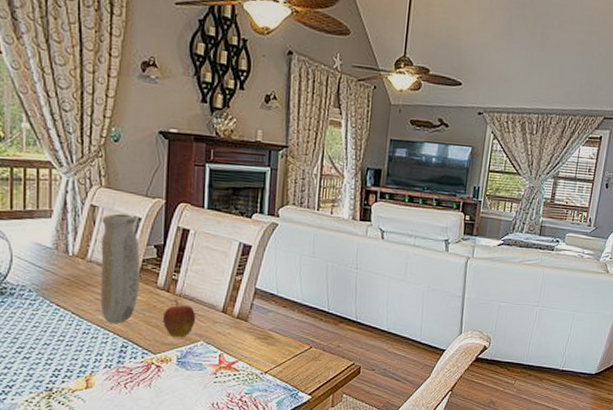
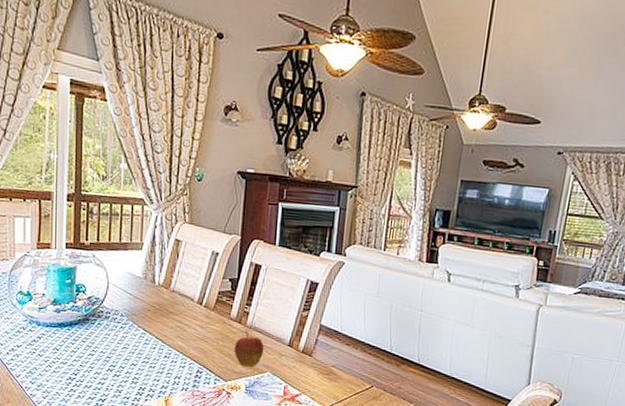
vase: present [100,213,140,323] -> none [180,247,216,350]

